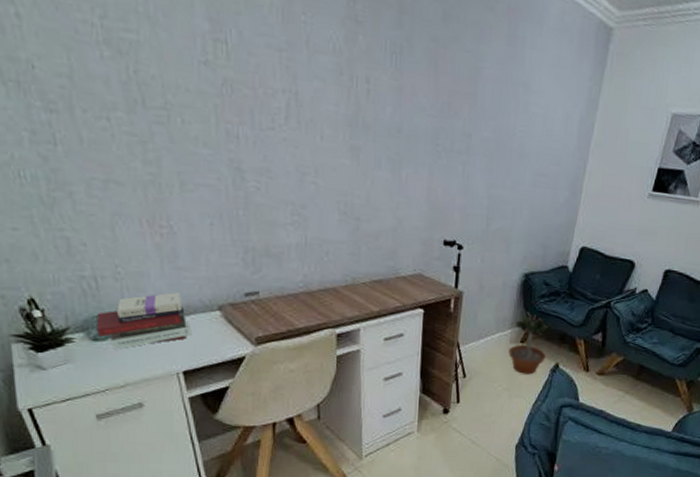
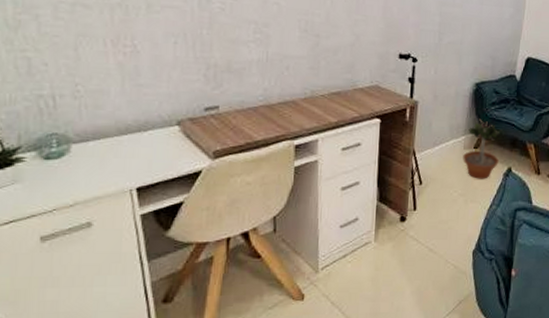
books: present [96,292,192,350] -> none [49,109,149,168]

